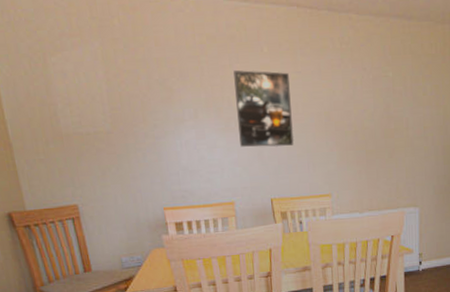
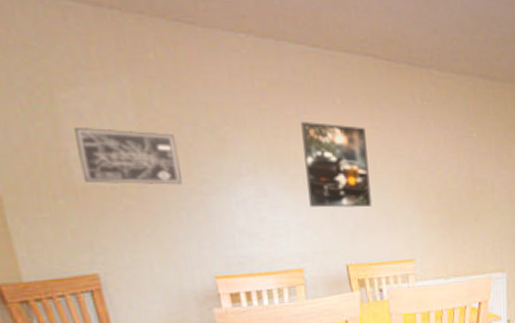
wall art: none [61,85,139,131] -> present [74,128,182,185]

